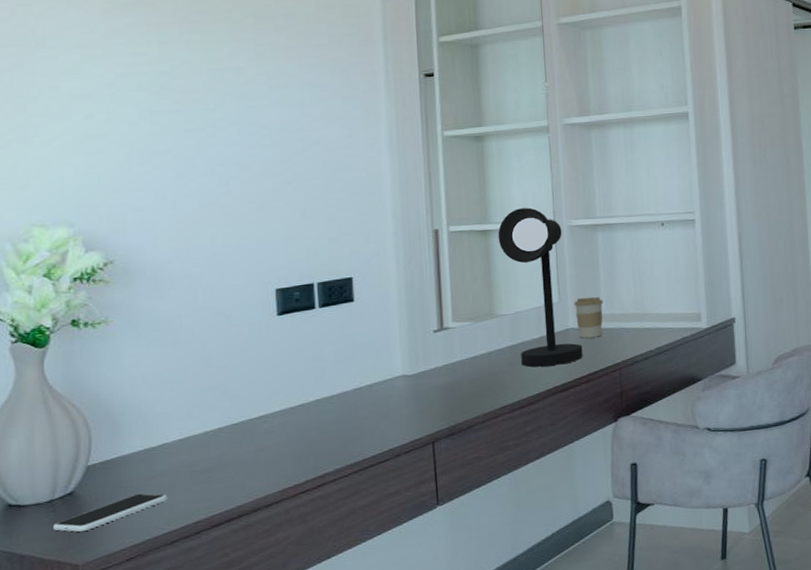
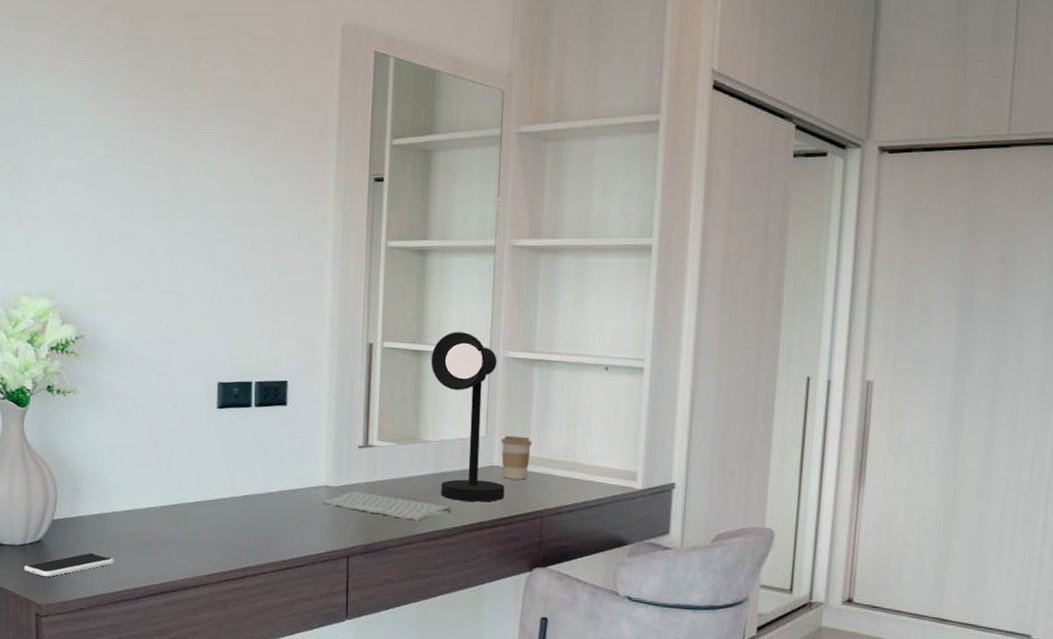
keyboard: none [400,374,534,395] -> present [321,491,451,521]

